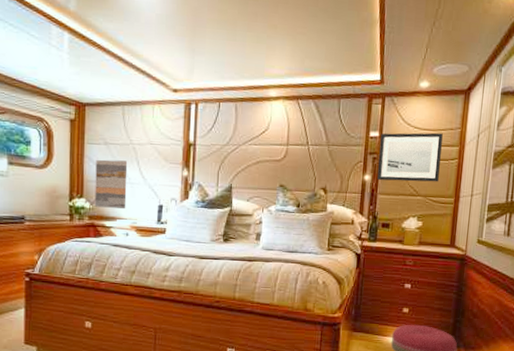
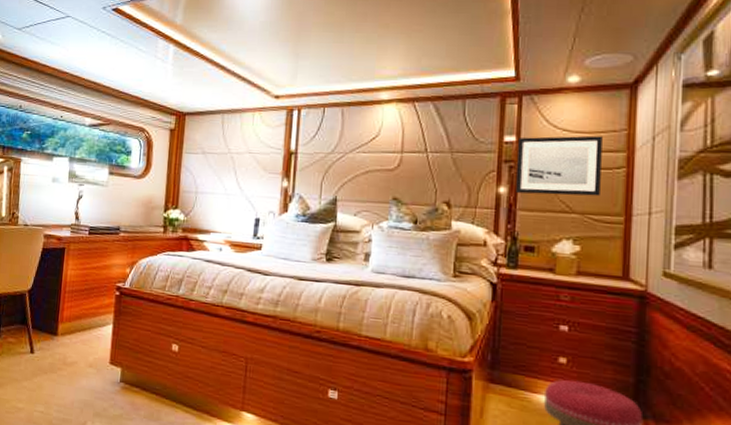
wall art: present [94,159,128,209] -> none [189,169,225,221]

